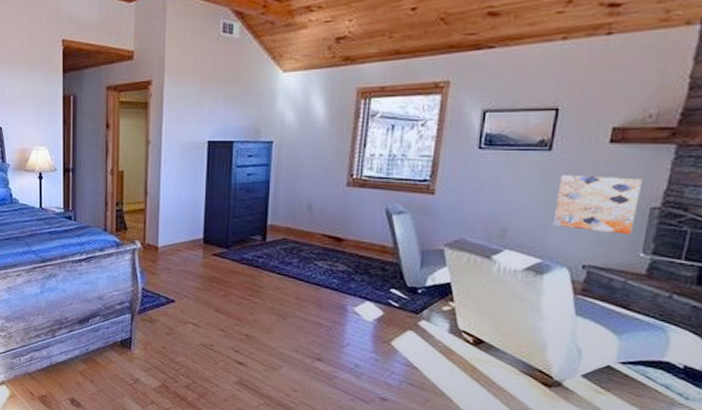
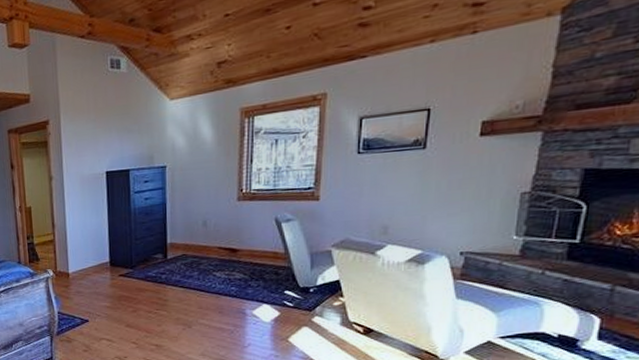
wall art: present [552,175,642,235] -> none [430,166,512,221]

